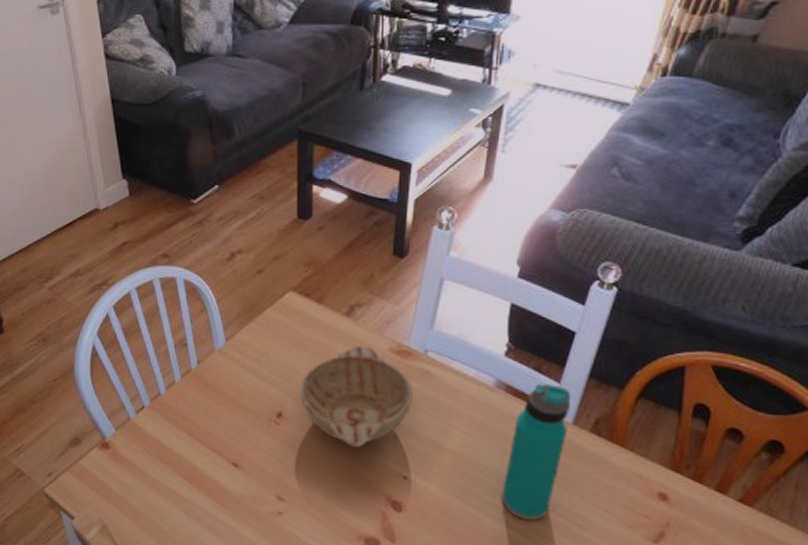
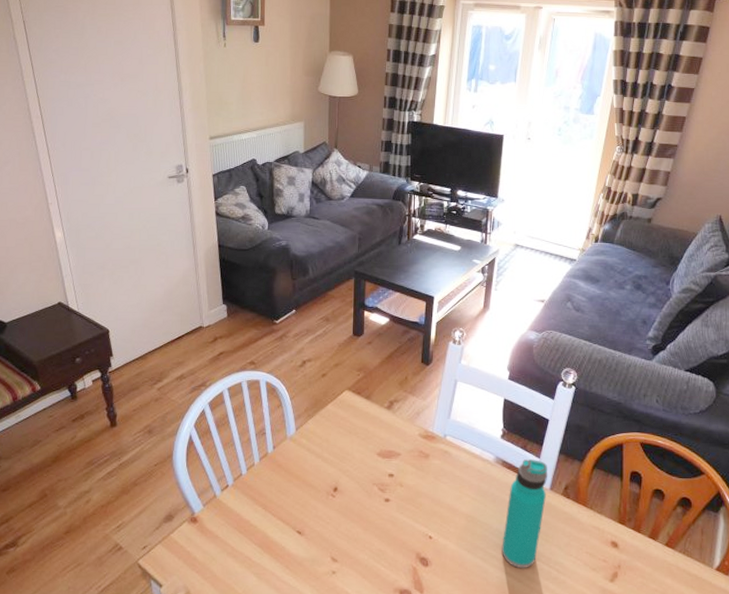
decorative bowl: present [299,345,413,447] -> none [351,432,436,513]

